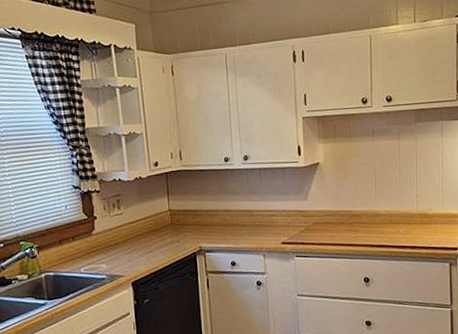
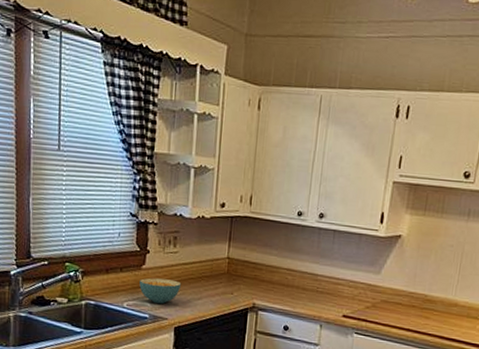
cereal bowl: none [92,239,132,264] -> present [139,278,182,304]

